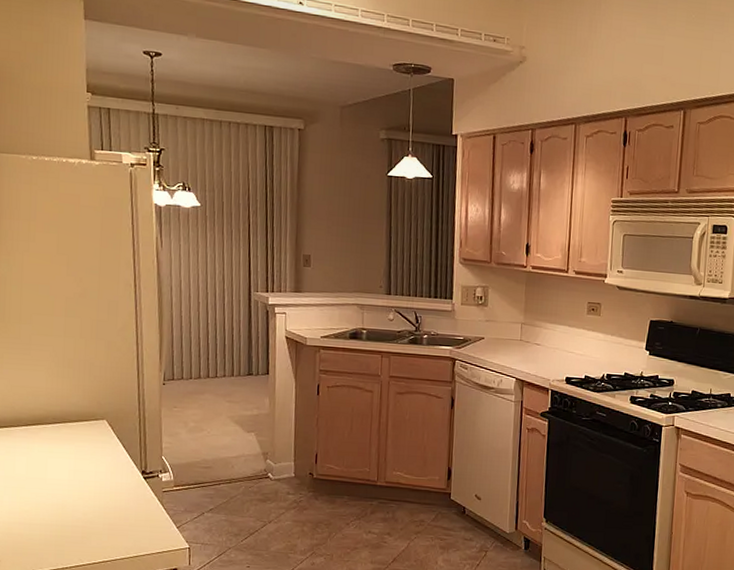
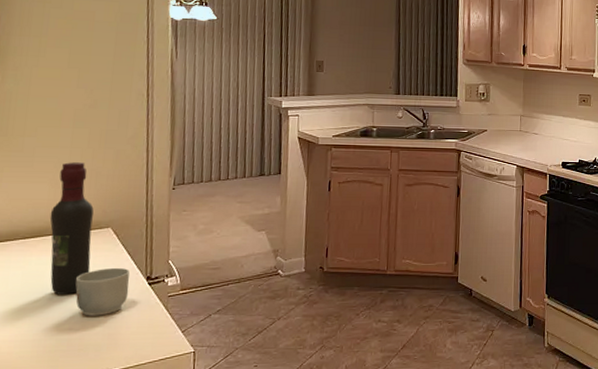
wine bottle: none [49,351,89,483] -> present [50,162,94,295]
mug: none [76,459,126,506] -> present [75,267,130,316]

